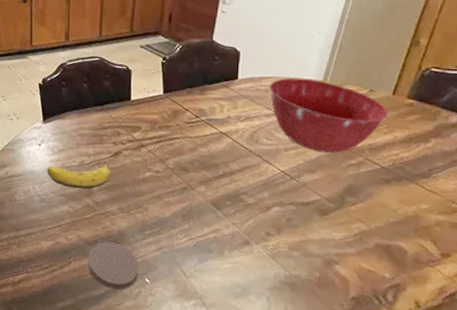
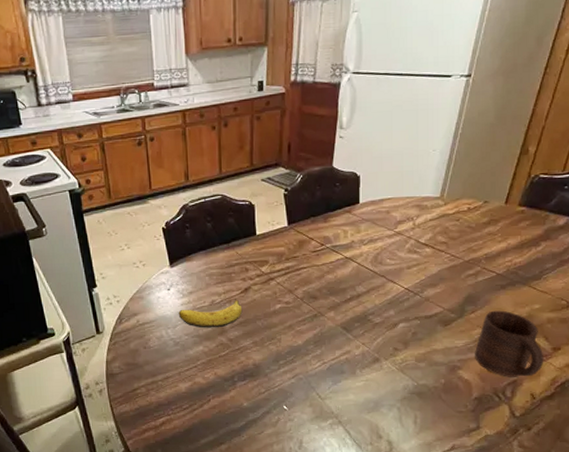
coaster: present [87,241,139,290] -> none [226,375,276,420]
mixing bowl: present [269,78,389,154] -> none [390,196,502,267]
cup: none [354,205,432,282] -> present [475,310,544,377]

